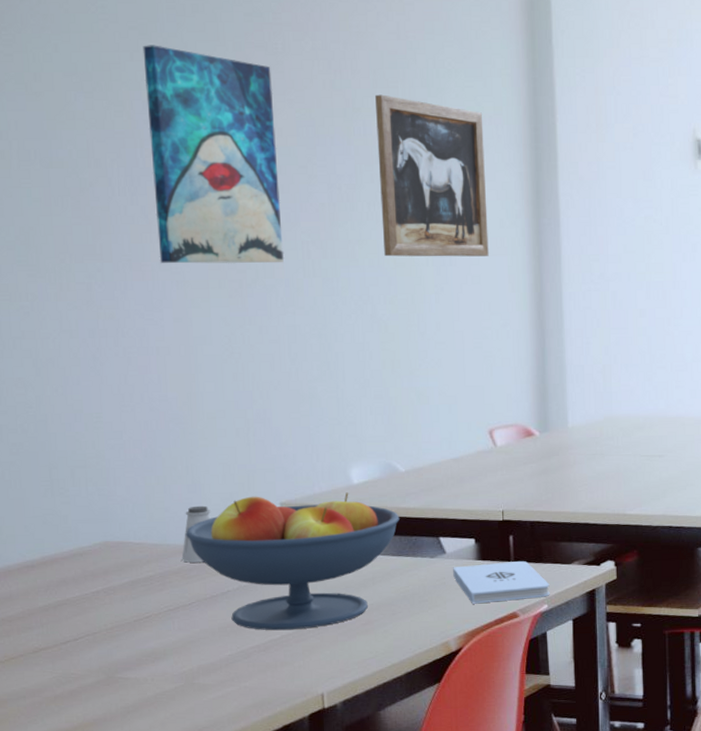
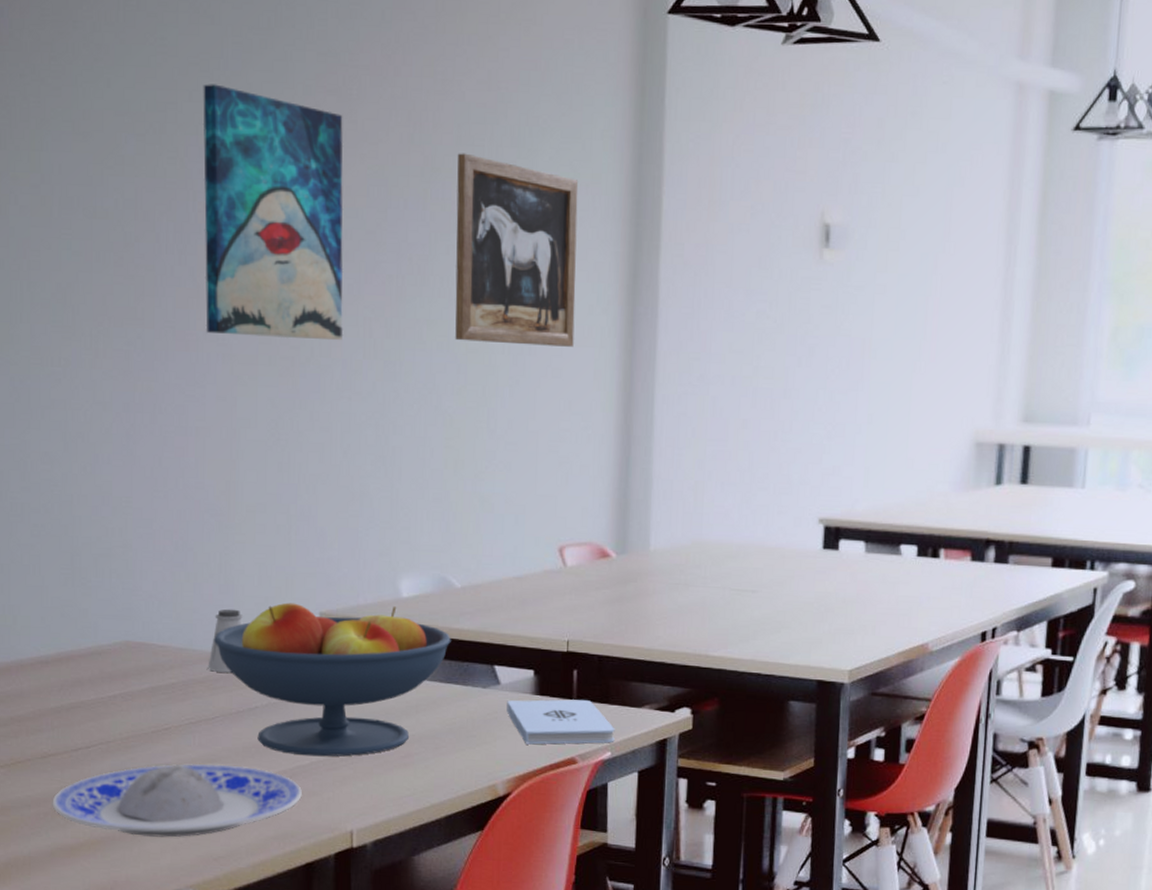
plate: none [45,644,276,715] -> present [52,764,303,837]

